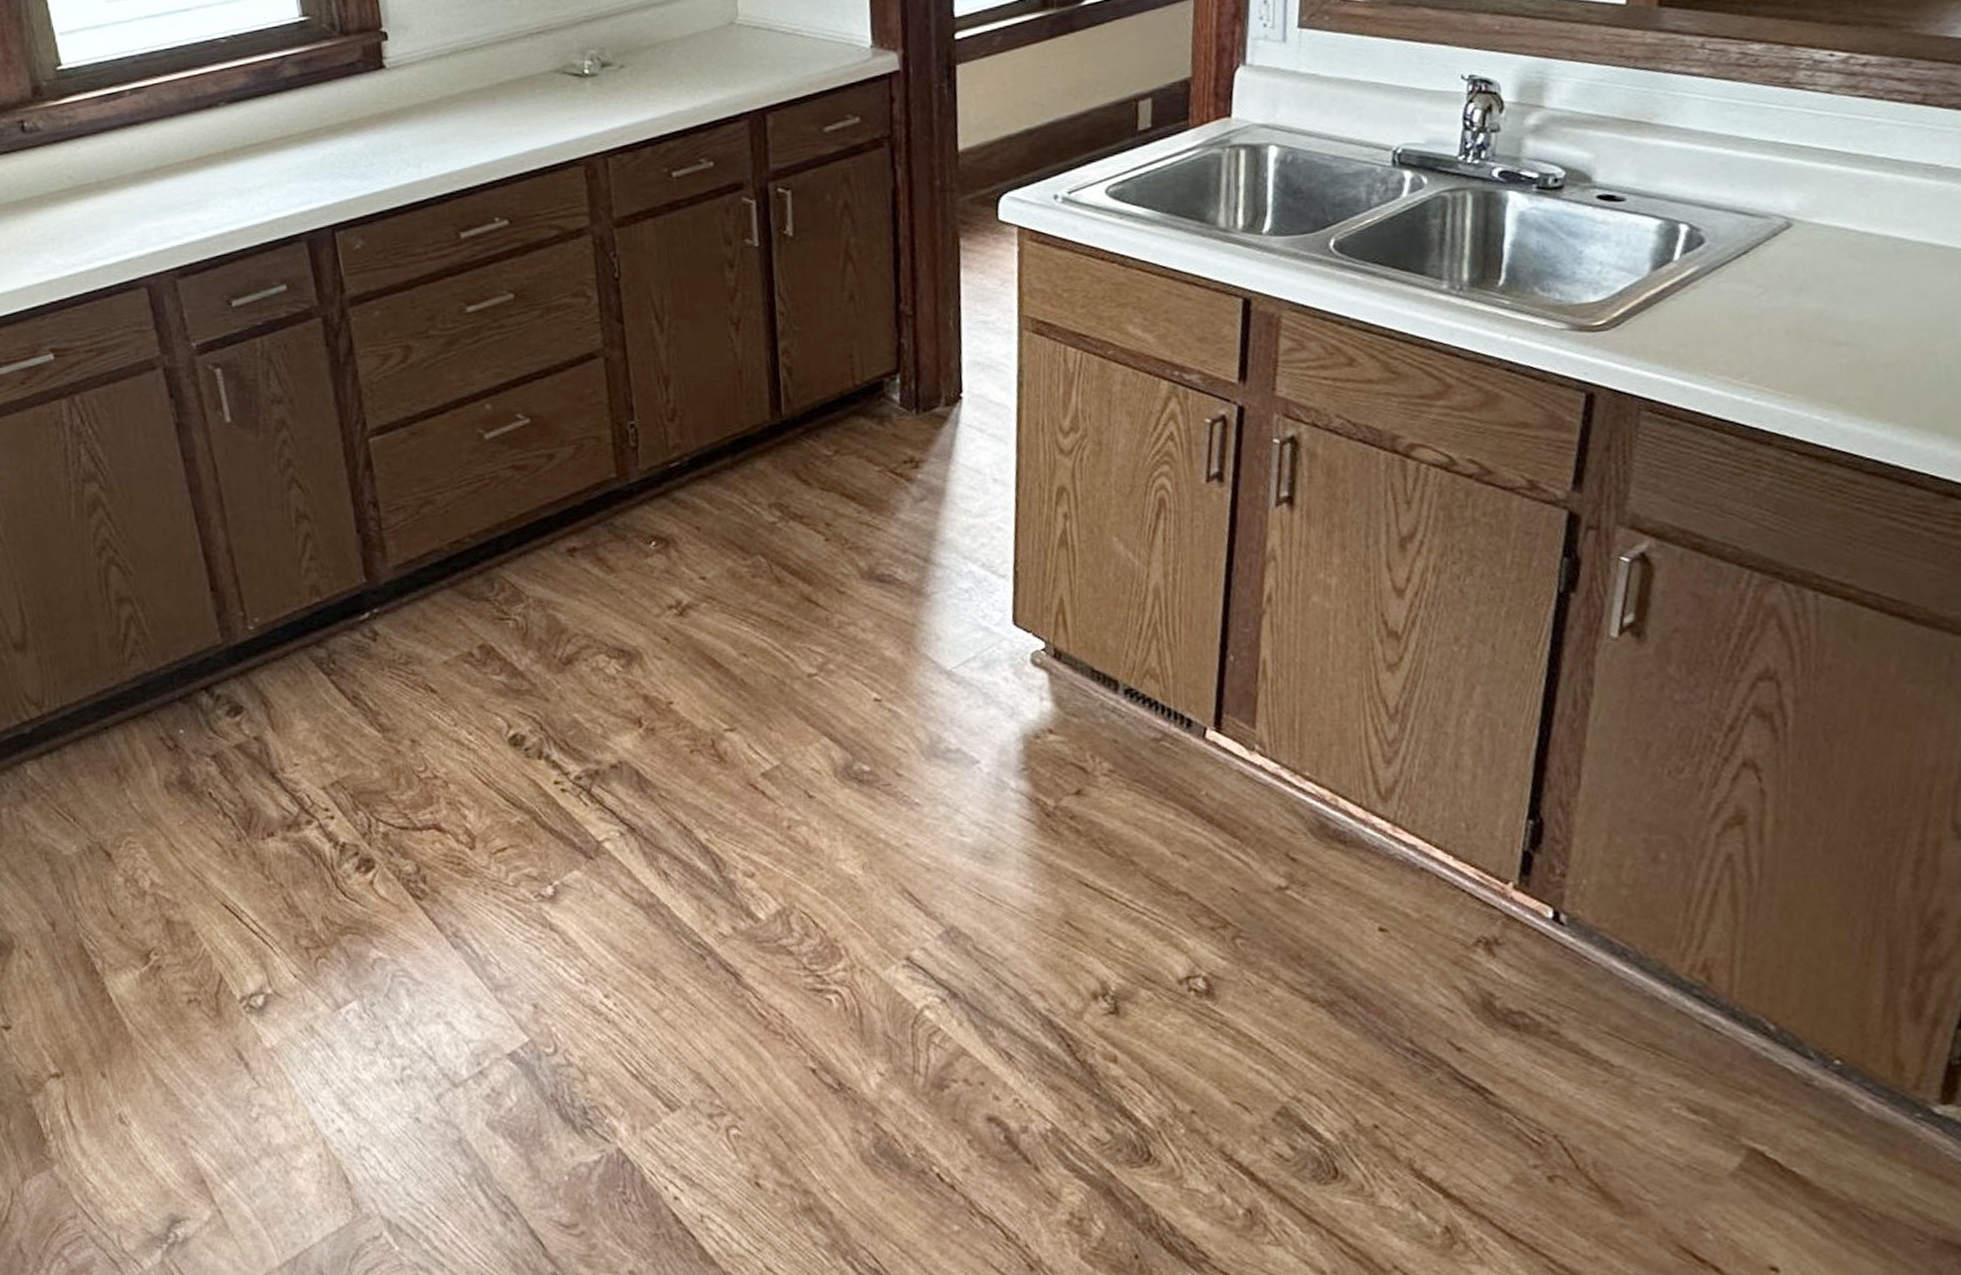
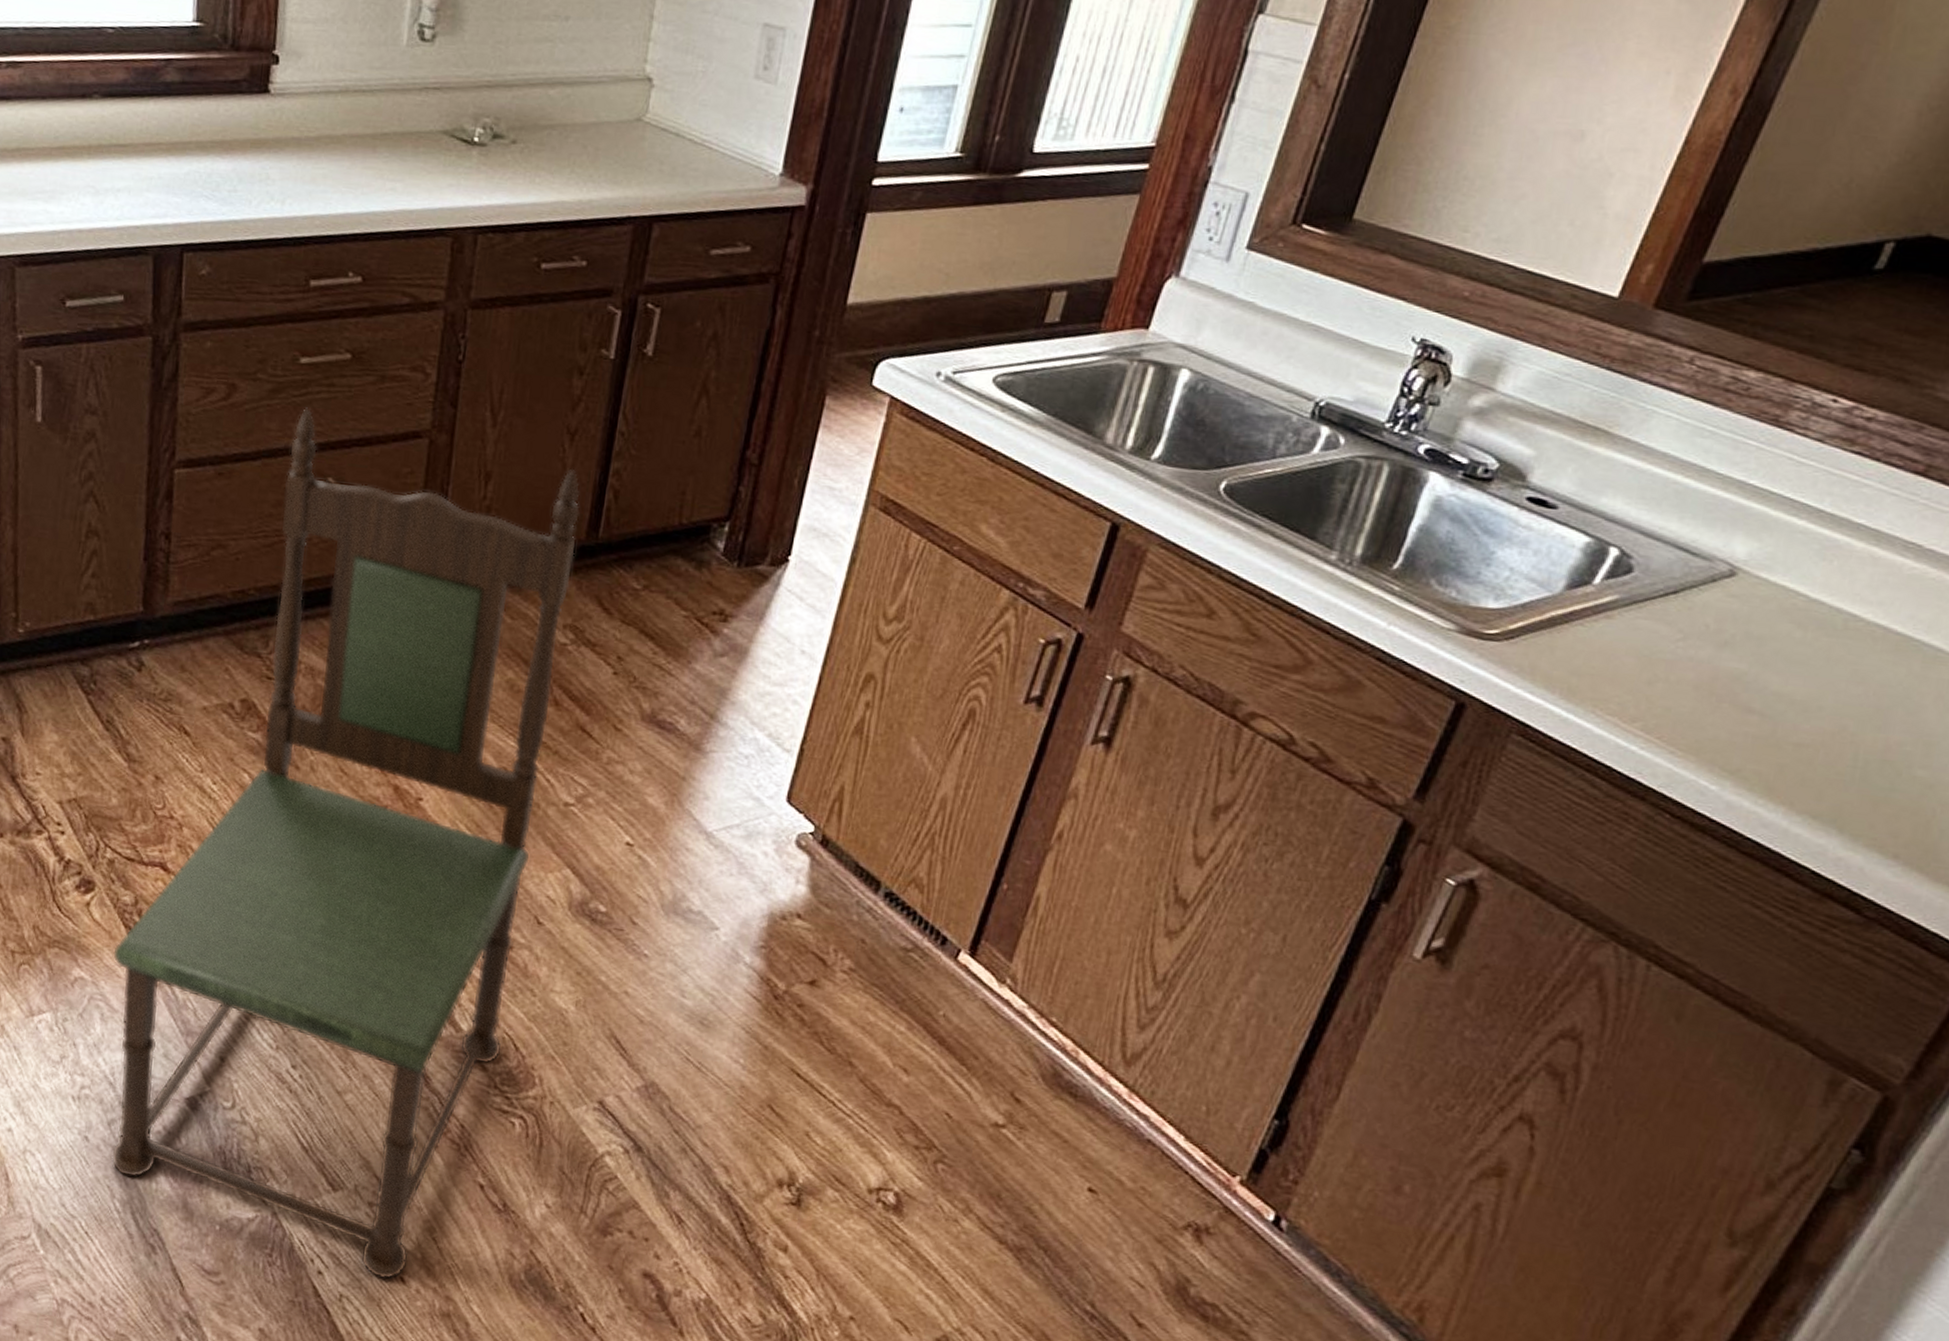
dining chair: none [405,352,803,1189] -> present [111,407,581,1280]

